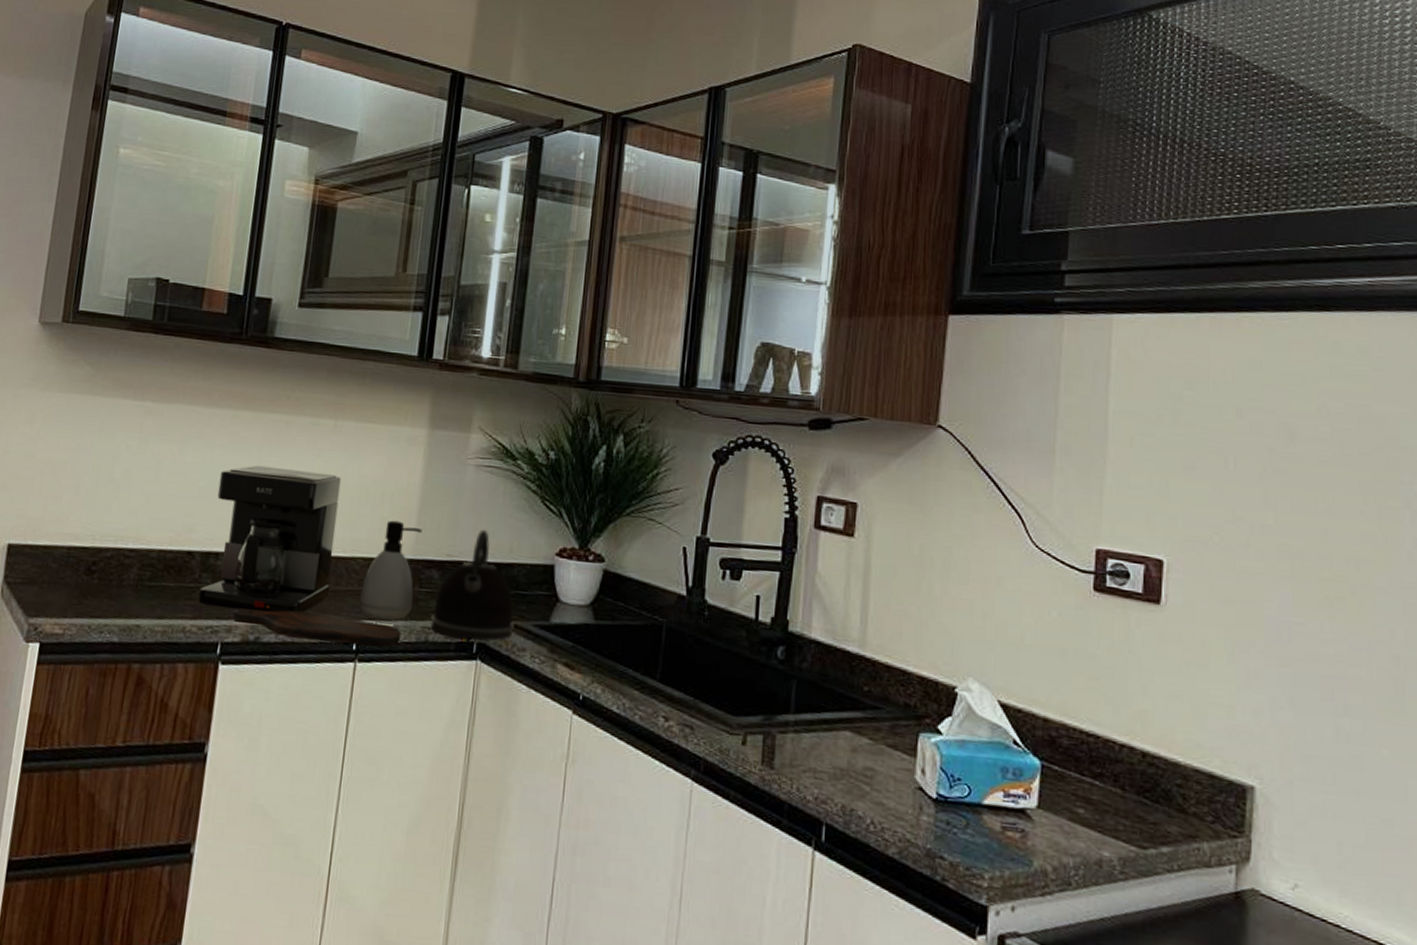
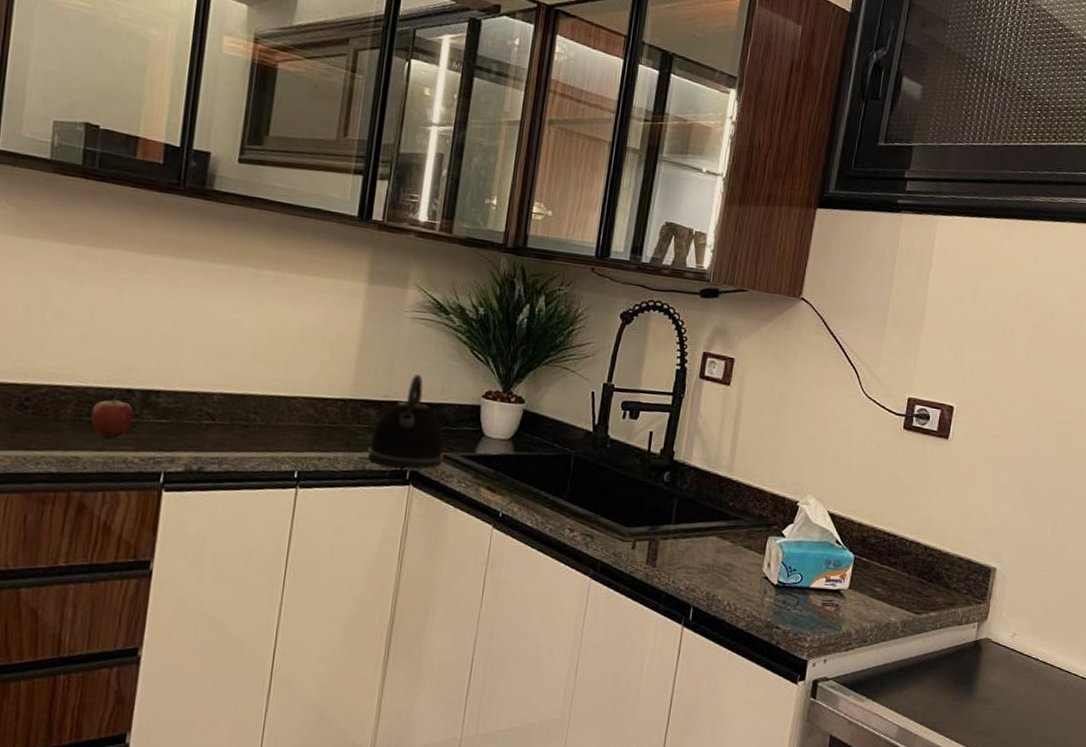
fruit: none [152,554,194,606] -> present [90,392,134,439]
coffee maker: present [198,465,342,613] -> none [139,310,283,446]
cutting board: present [232,608,401,648] -> none [175,441,340,476]
soap dispenser: present [359,520,422,621] -> none [301,364,361,453]

